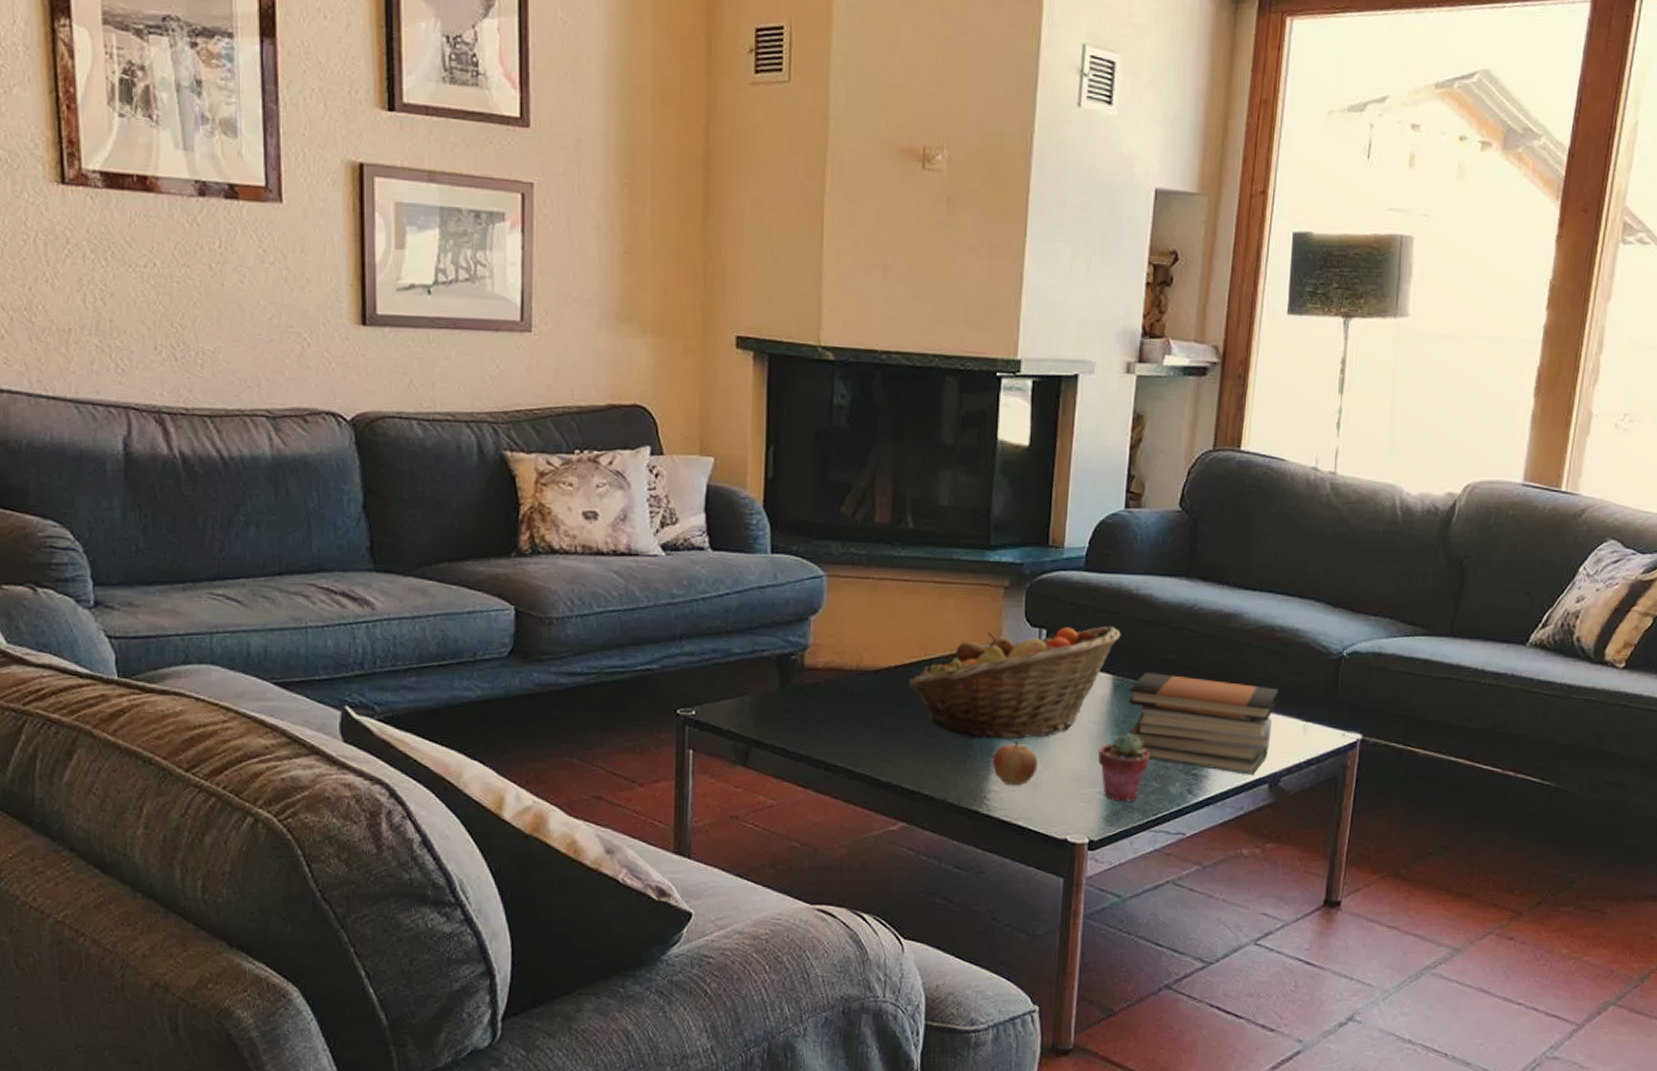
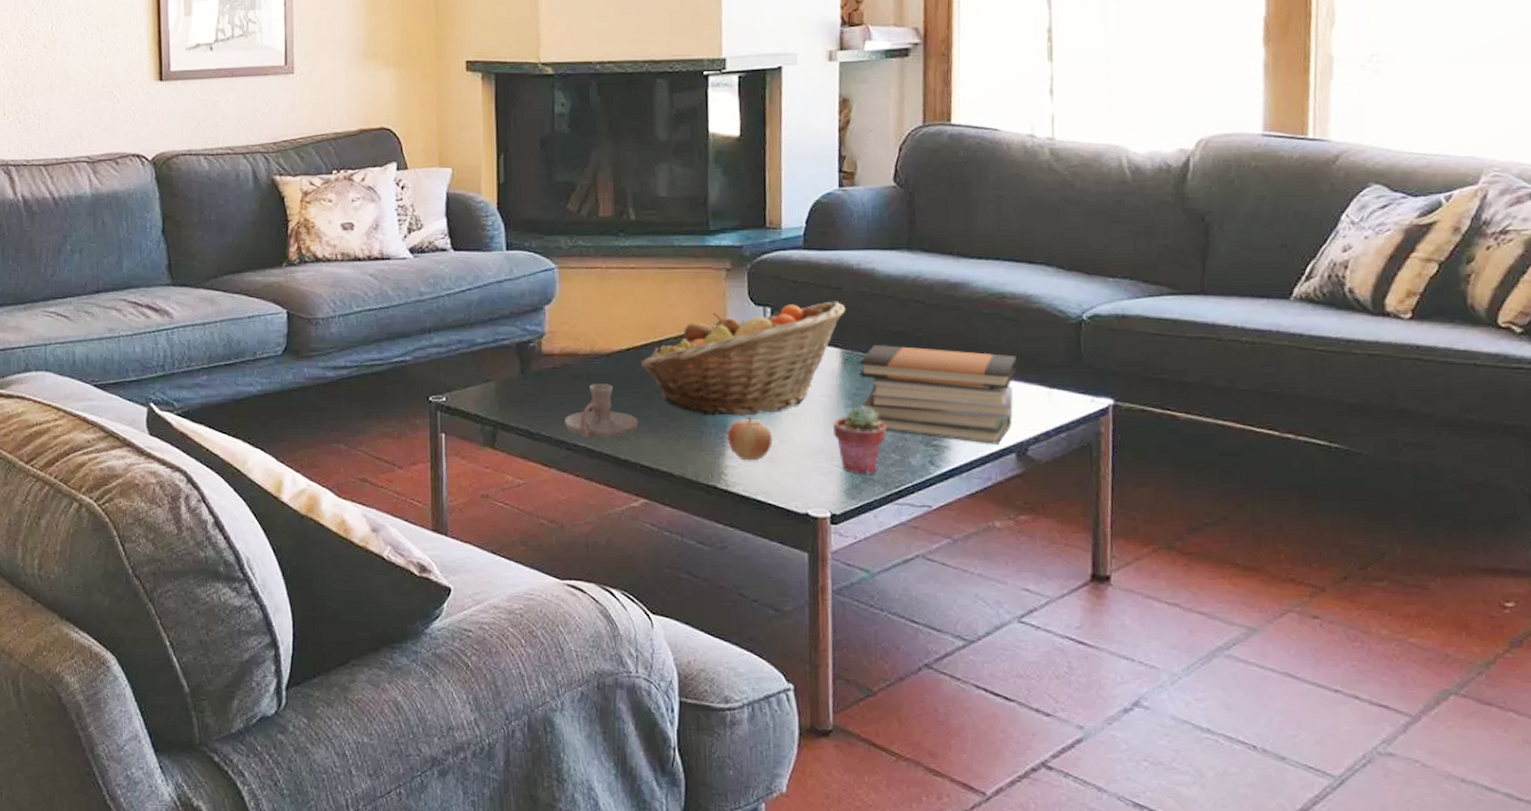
candle holder: none [825,702,902,760] -> present [565,384,638,439]

